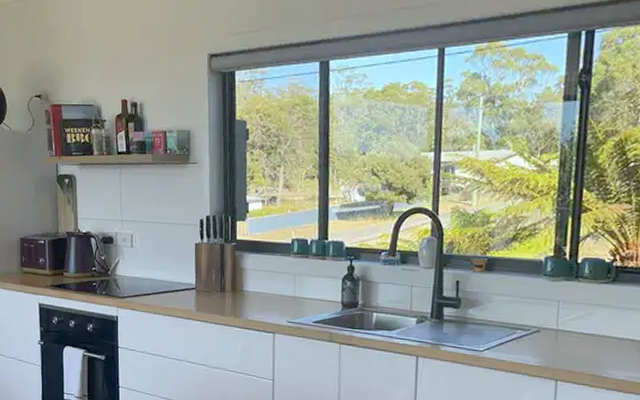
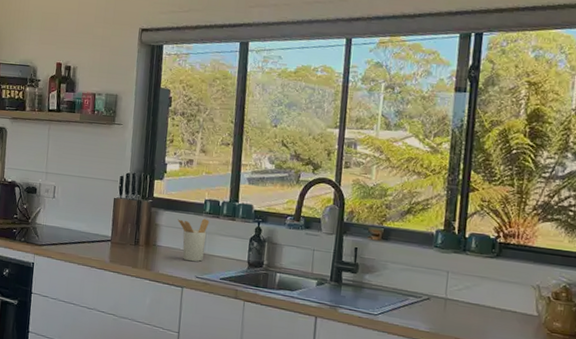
utensil holder: none [264,259,298,306] -> present [178,218,209,262]

